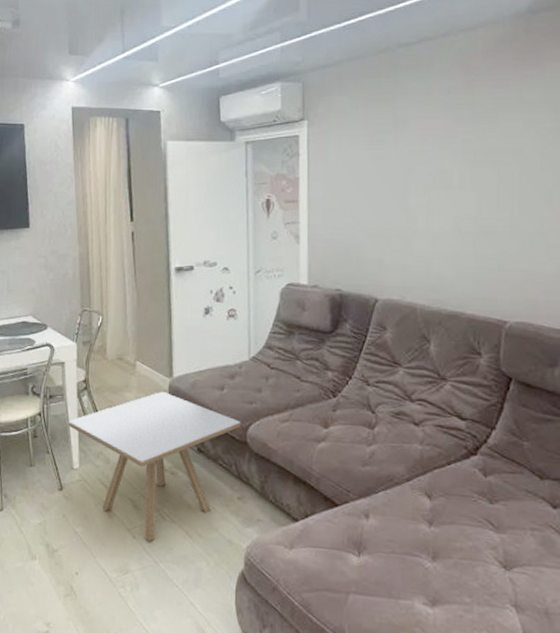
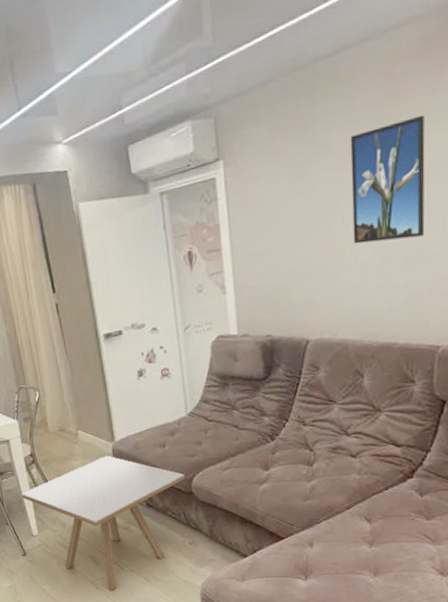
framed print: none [426,105,496,214] -> present [350,115,425,244]

